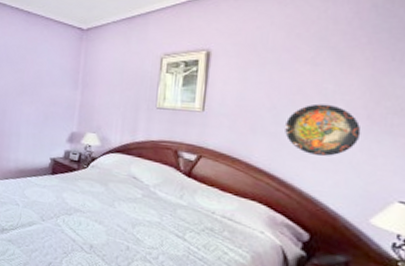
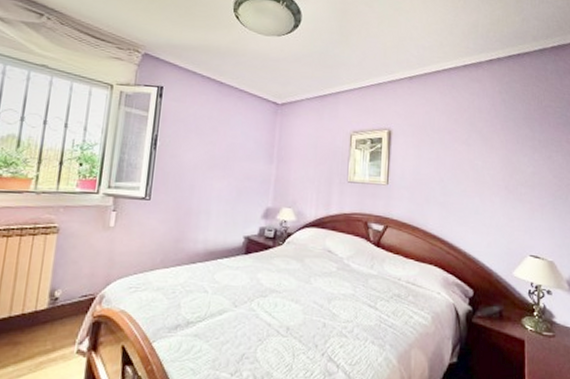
decorative plate: present [285,103,361,156] -> none [451,177,502,221]

